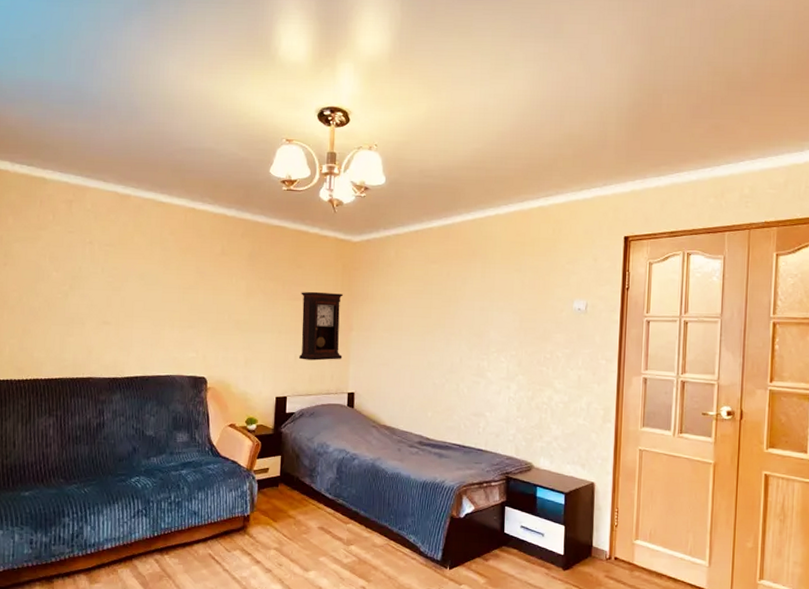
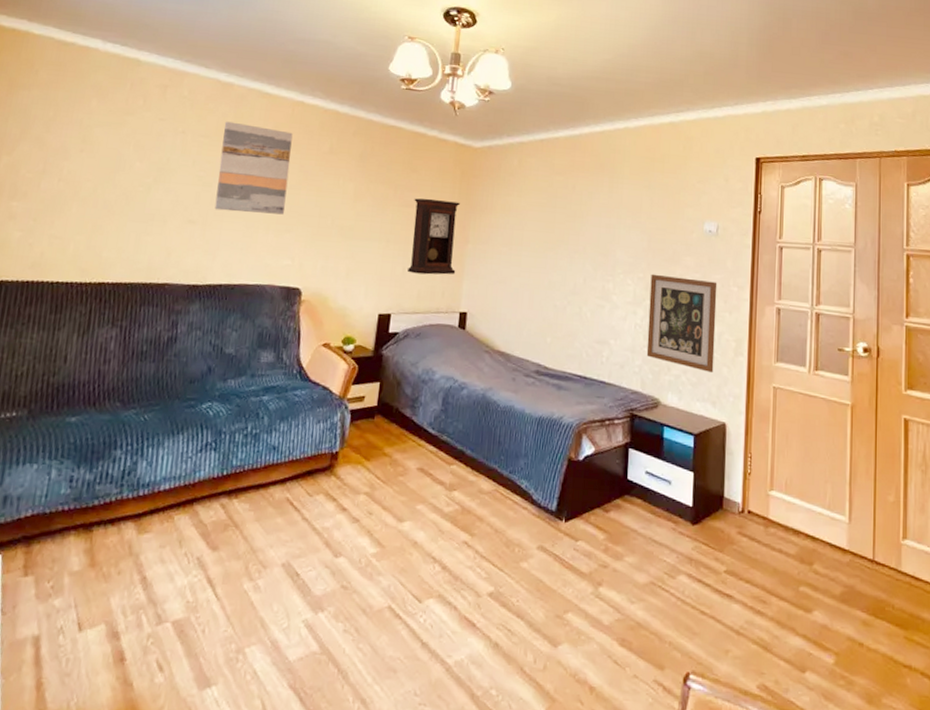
wall art: none [125,230,187,313] -> present [214,121,293,215]
wall art: none [520,351,586,439] -> present [646,274,717,373]

